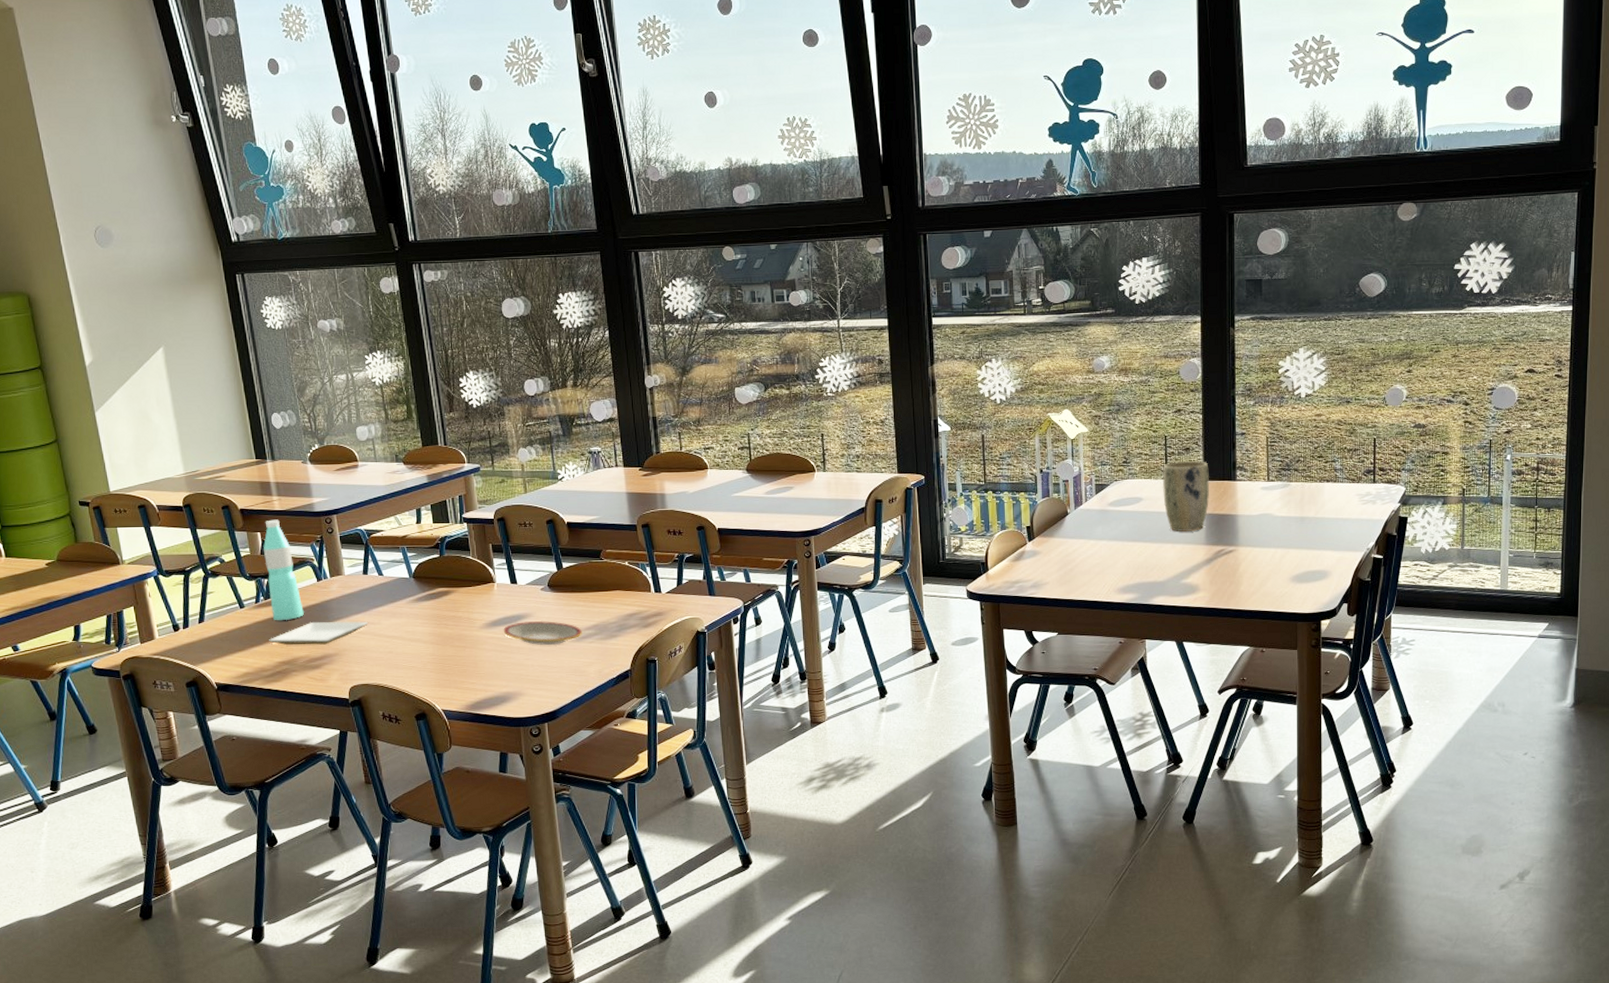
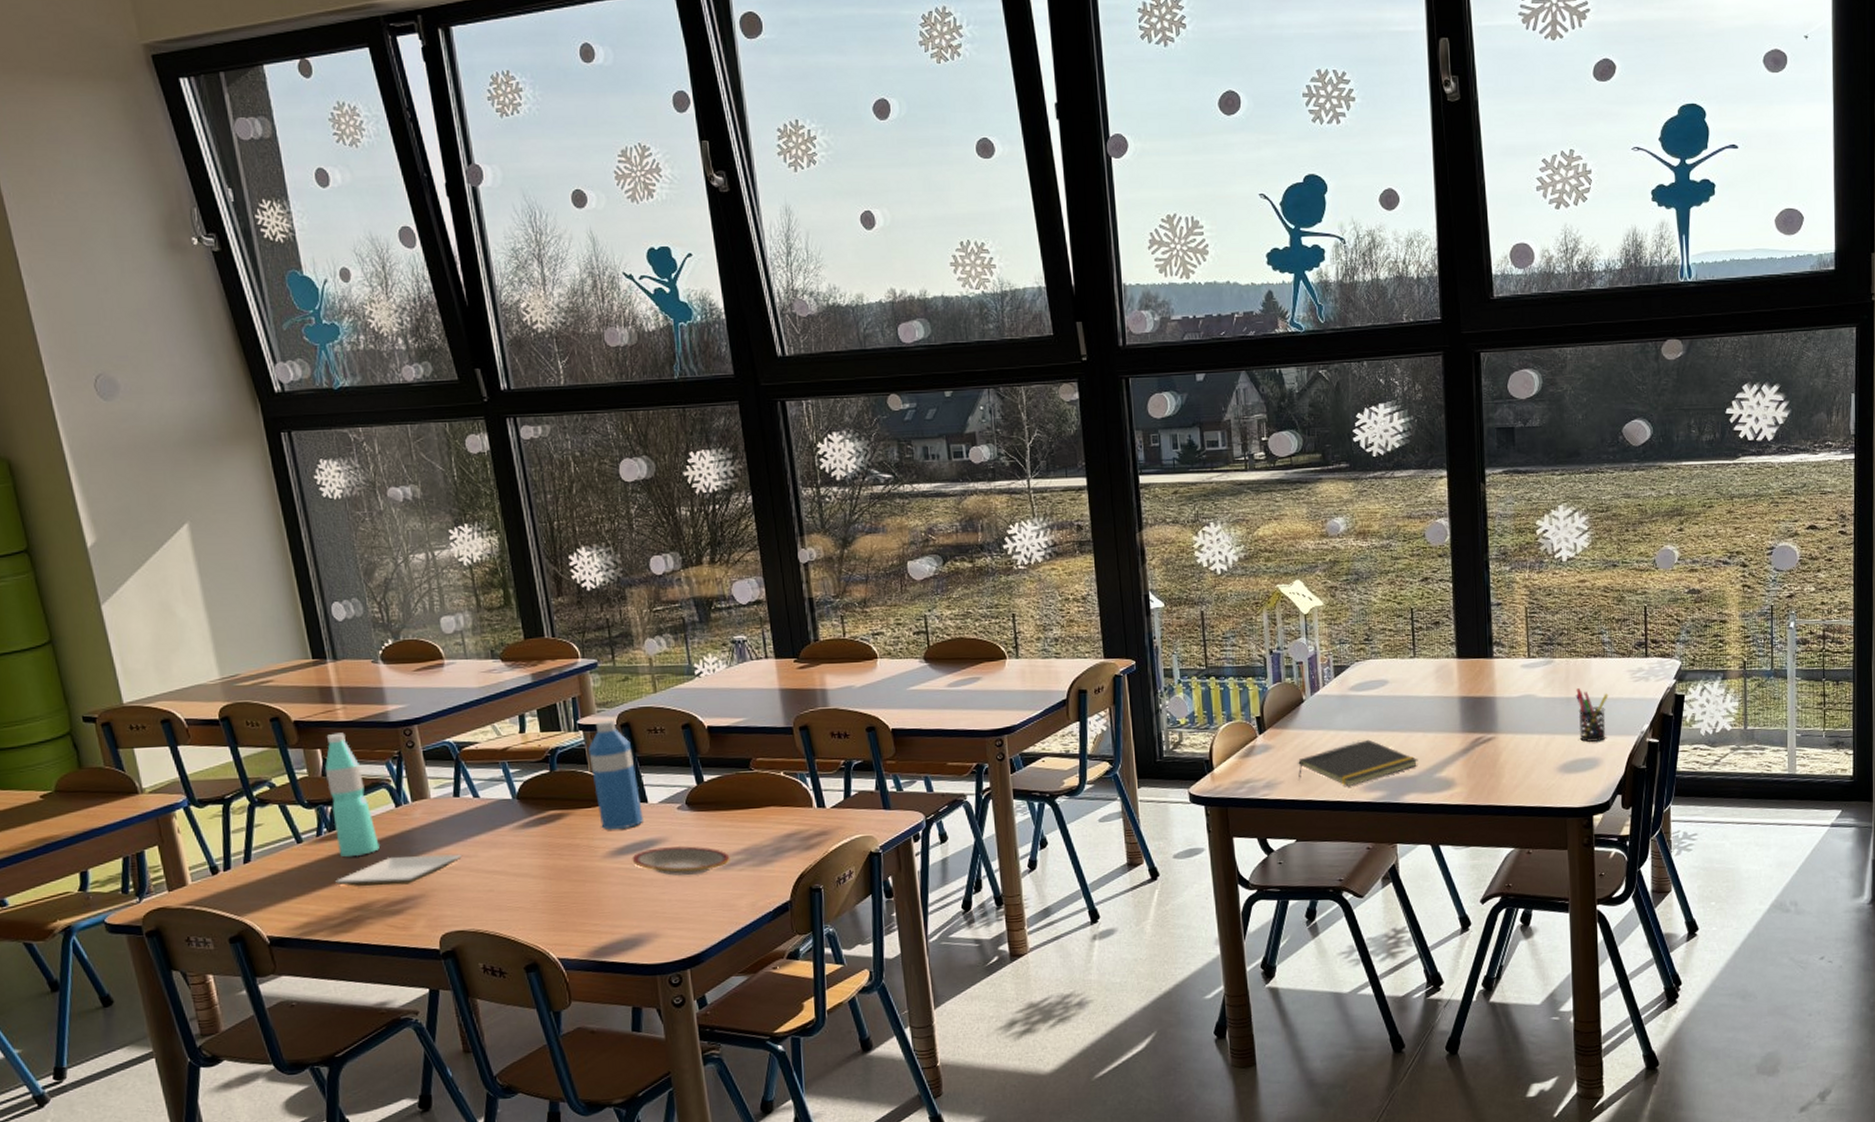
water bottle: none [471,515,513,606] -> present [588,720,643,830]
notepad: none [1062,548,1167,588] -> present [1298,739,1418,786]
plant pot: present [1162,461,1210,531] -> none [1409,636,1464,718]
pen holder: none [1309,509,1339,557] -> present [1575,688,1609,743]

